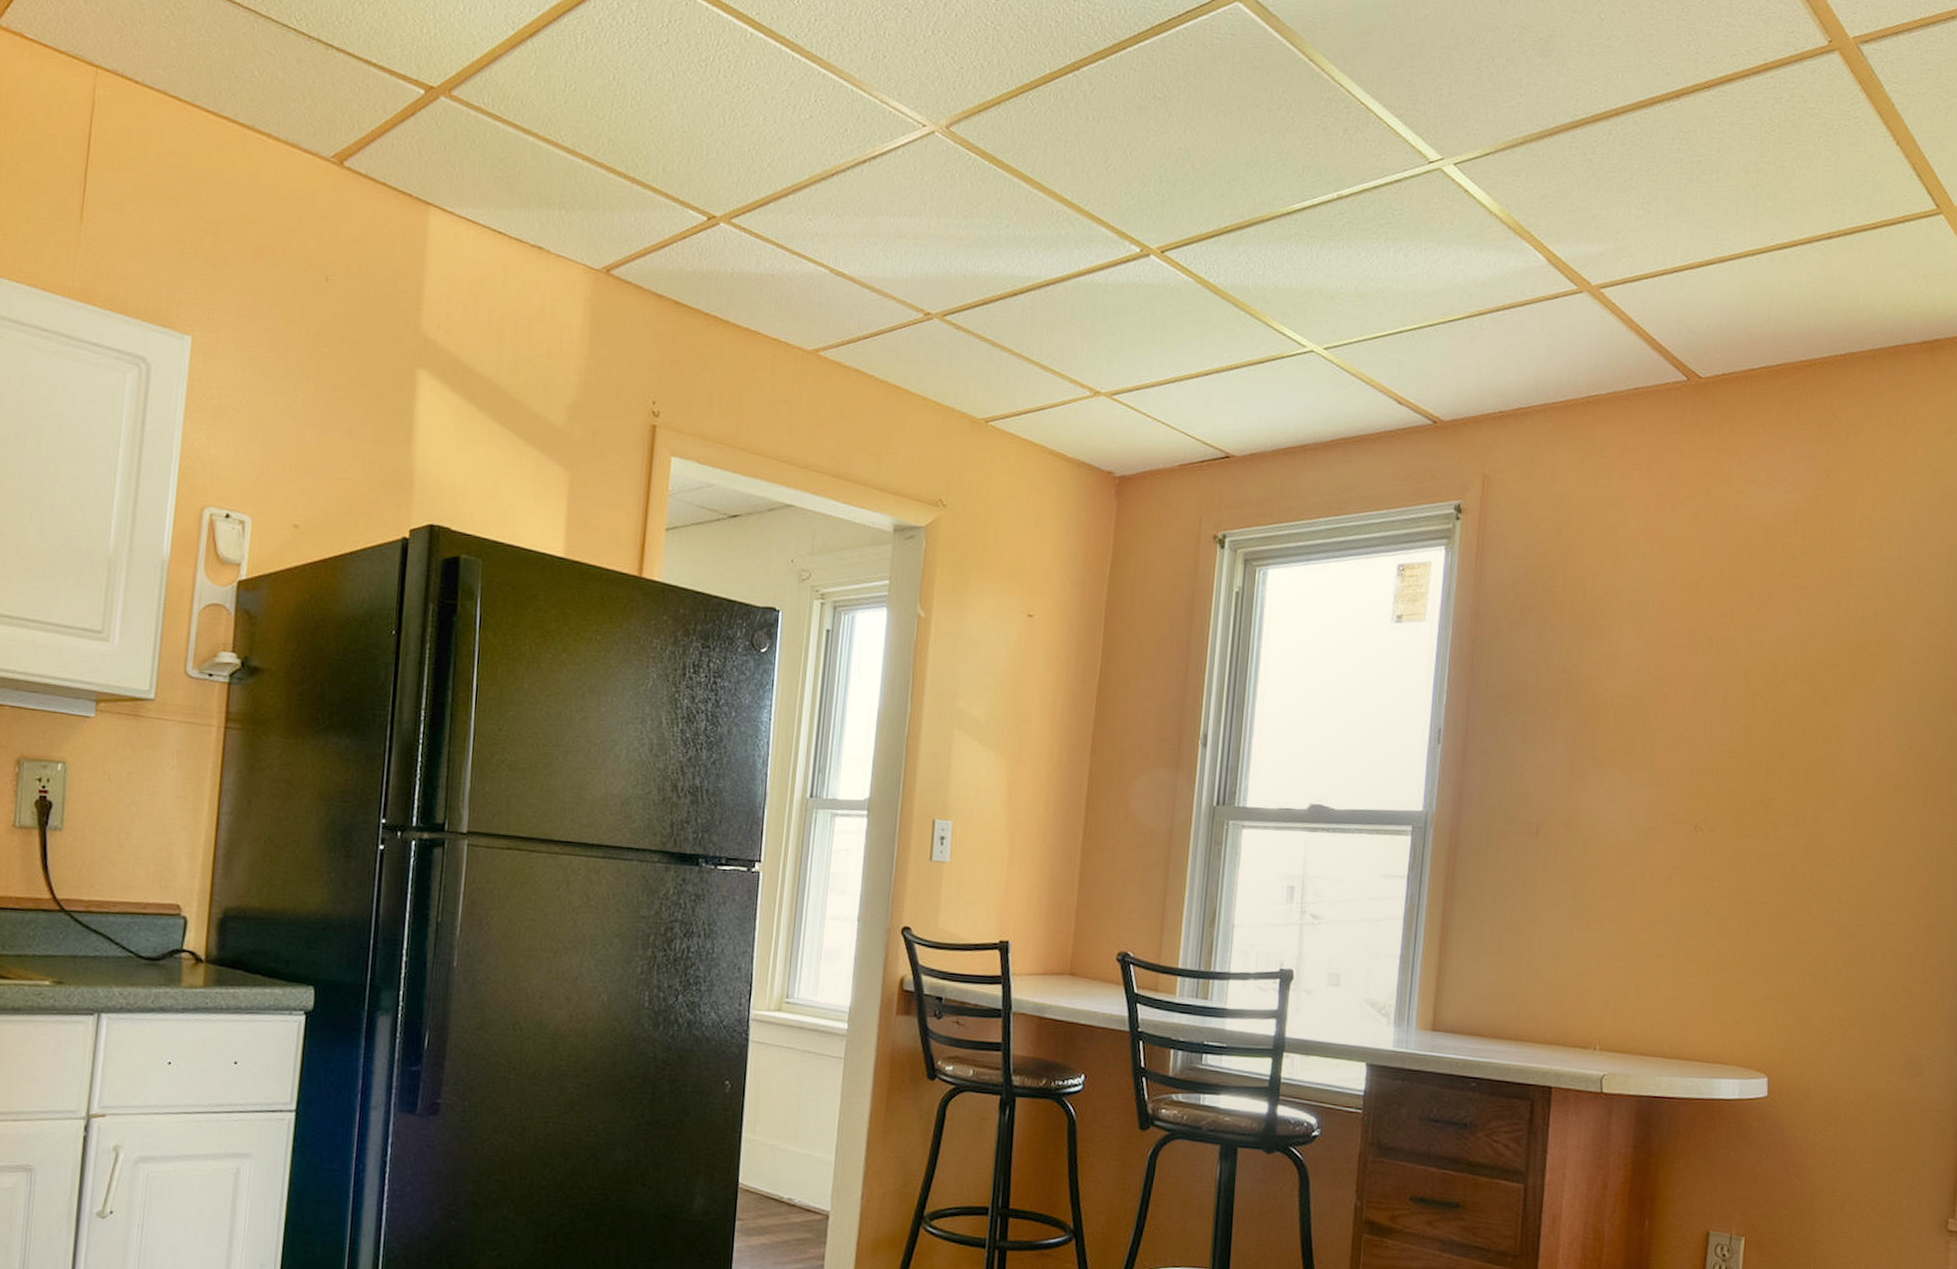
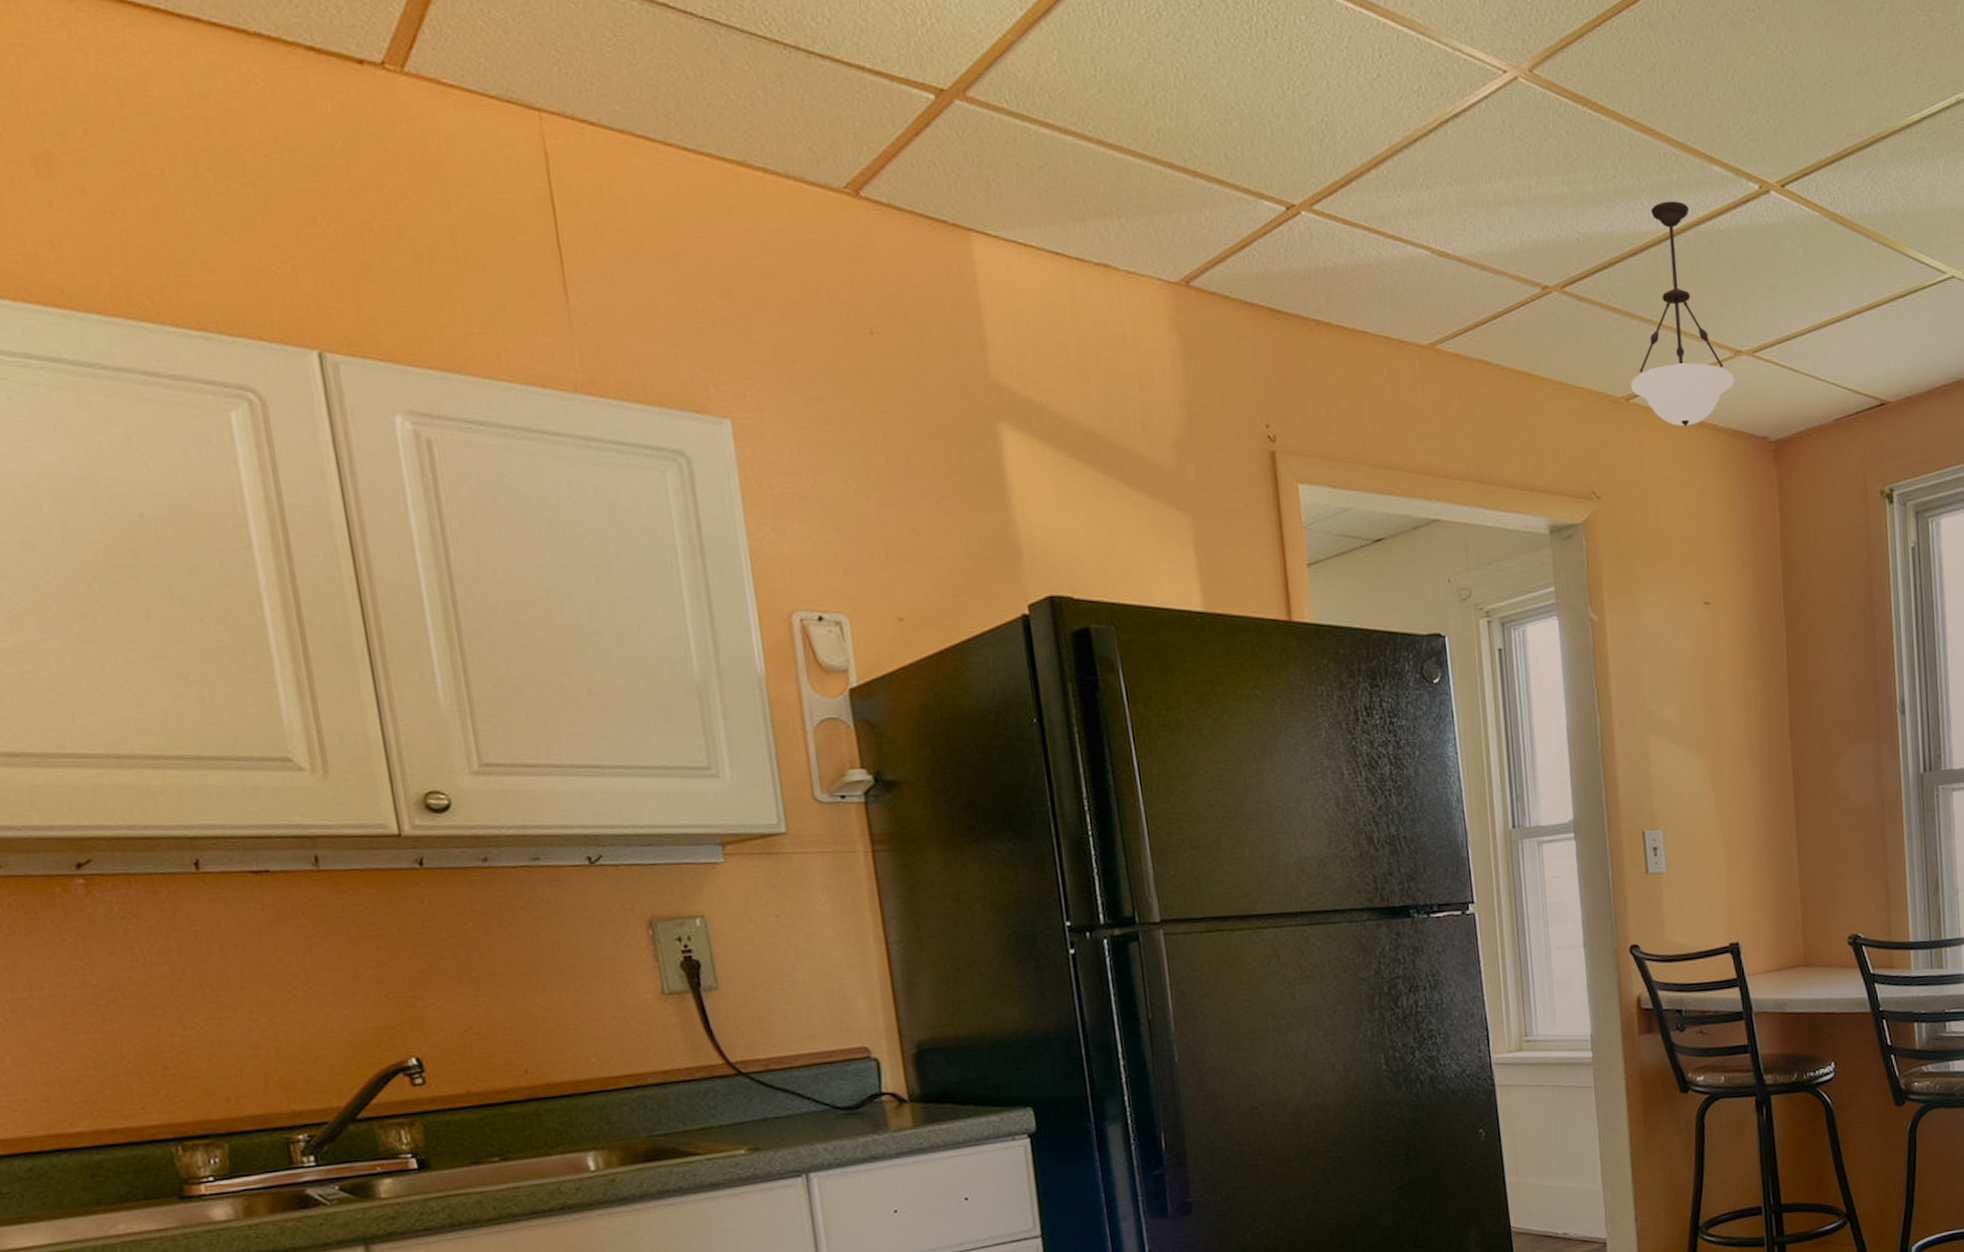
pendant light: none [991,252,1090,453] -> present [1631,201,1735,426]

